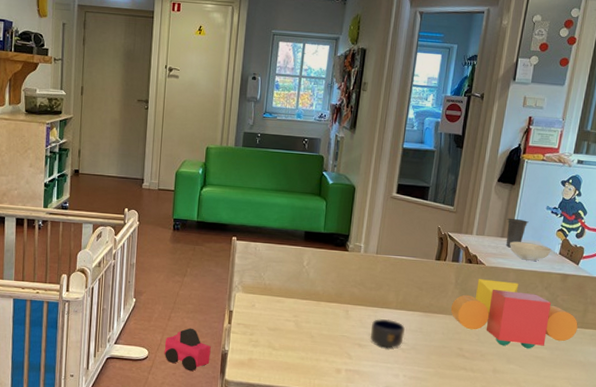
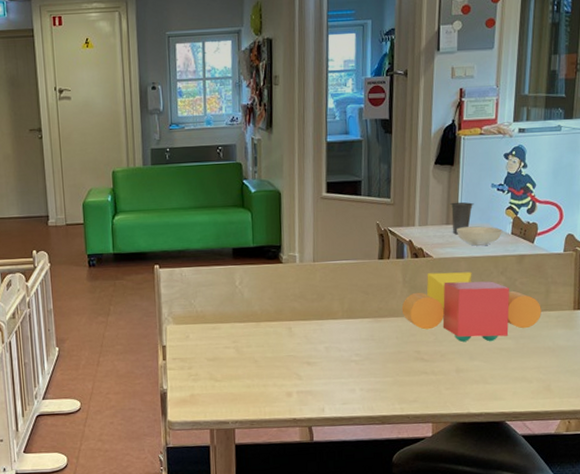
toy truck: present [164,328,211,371] -> none [97,370,149,417]
mug: present [370,319,405,348] -> none [318,331,355,362]

